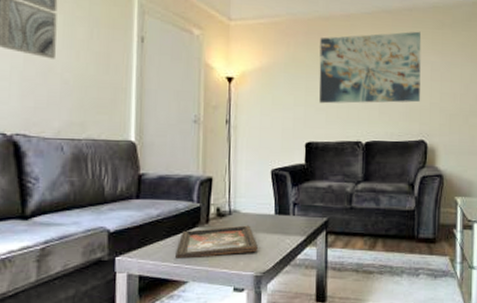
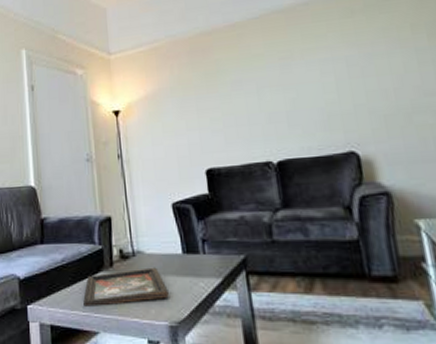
wall art: present [319,31,422,104] -> none [205,25,340,125]

